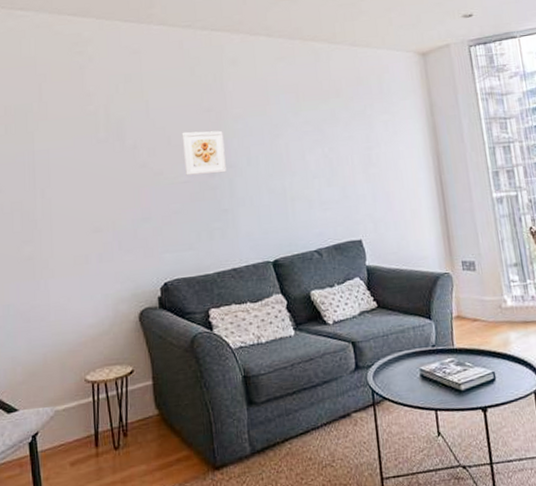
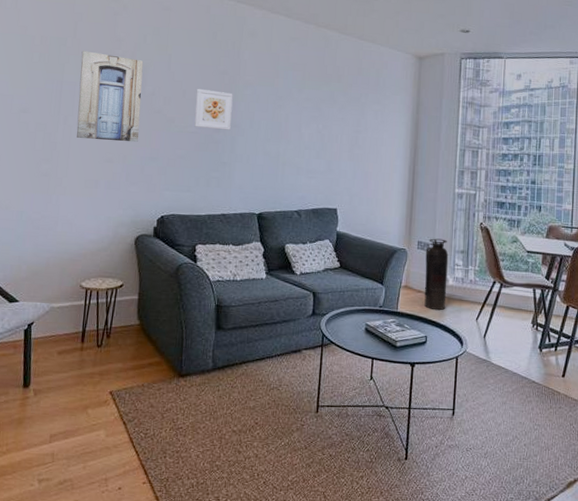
wall art: none [50,112,127,212] -> present [76,51,144,143]
fire extinguisher: none [473,253,510,340] -> present [424,238,449,311]

